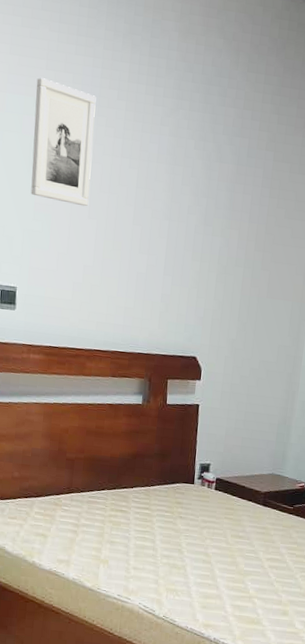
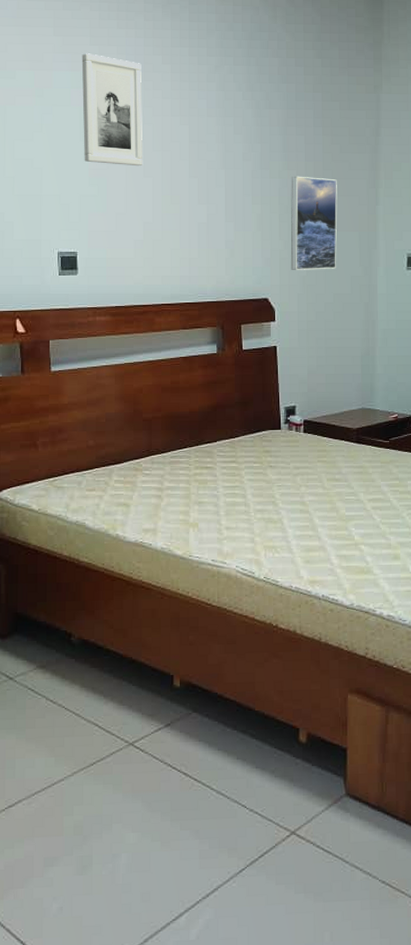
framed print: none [221,236,278,336] -> present [290,176,337,270]

